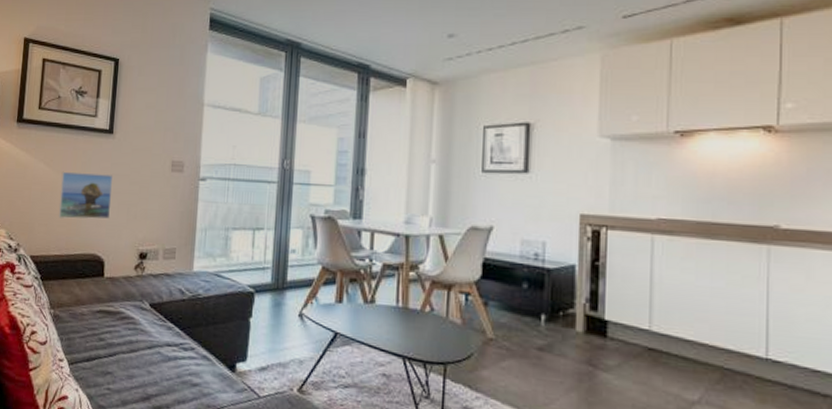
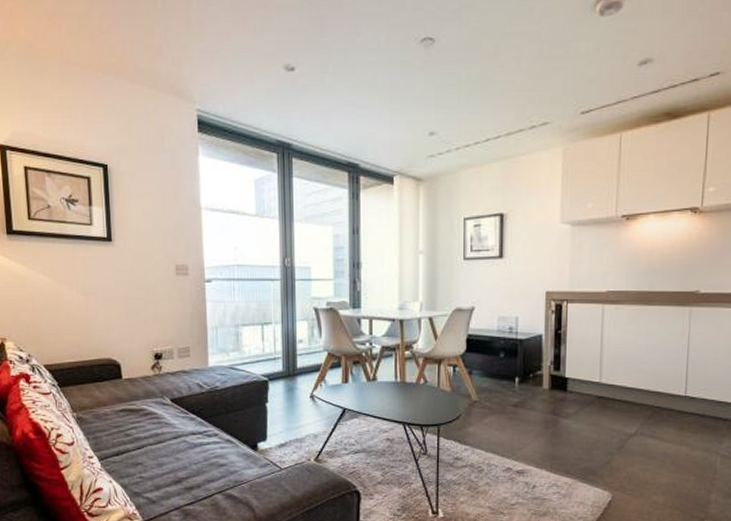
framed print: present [59,171,114,219] -> none [63,281,121,327]

